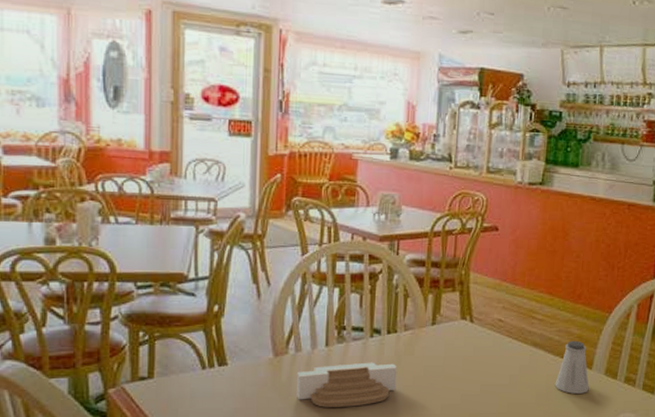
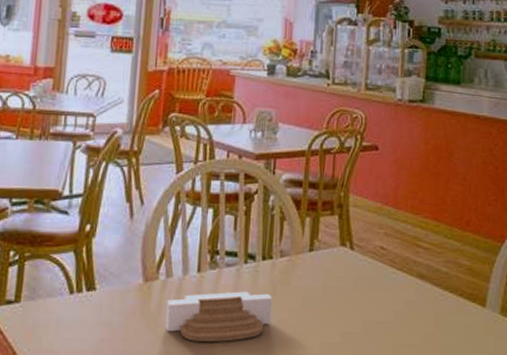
saltshaker: present [555,340,589,394] -> none [444,272,484,335]

